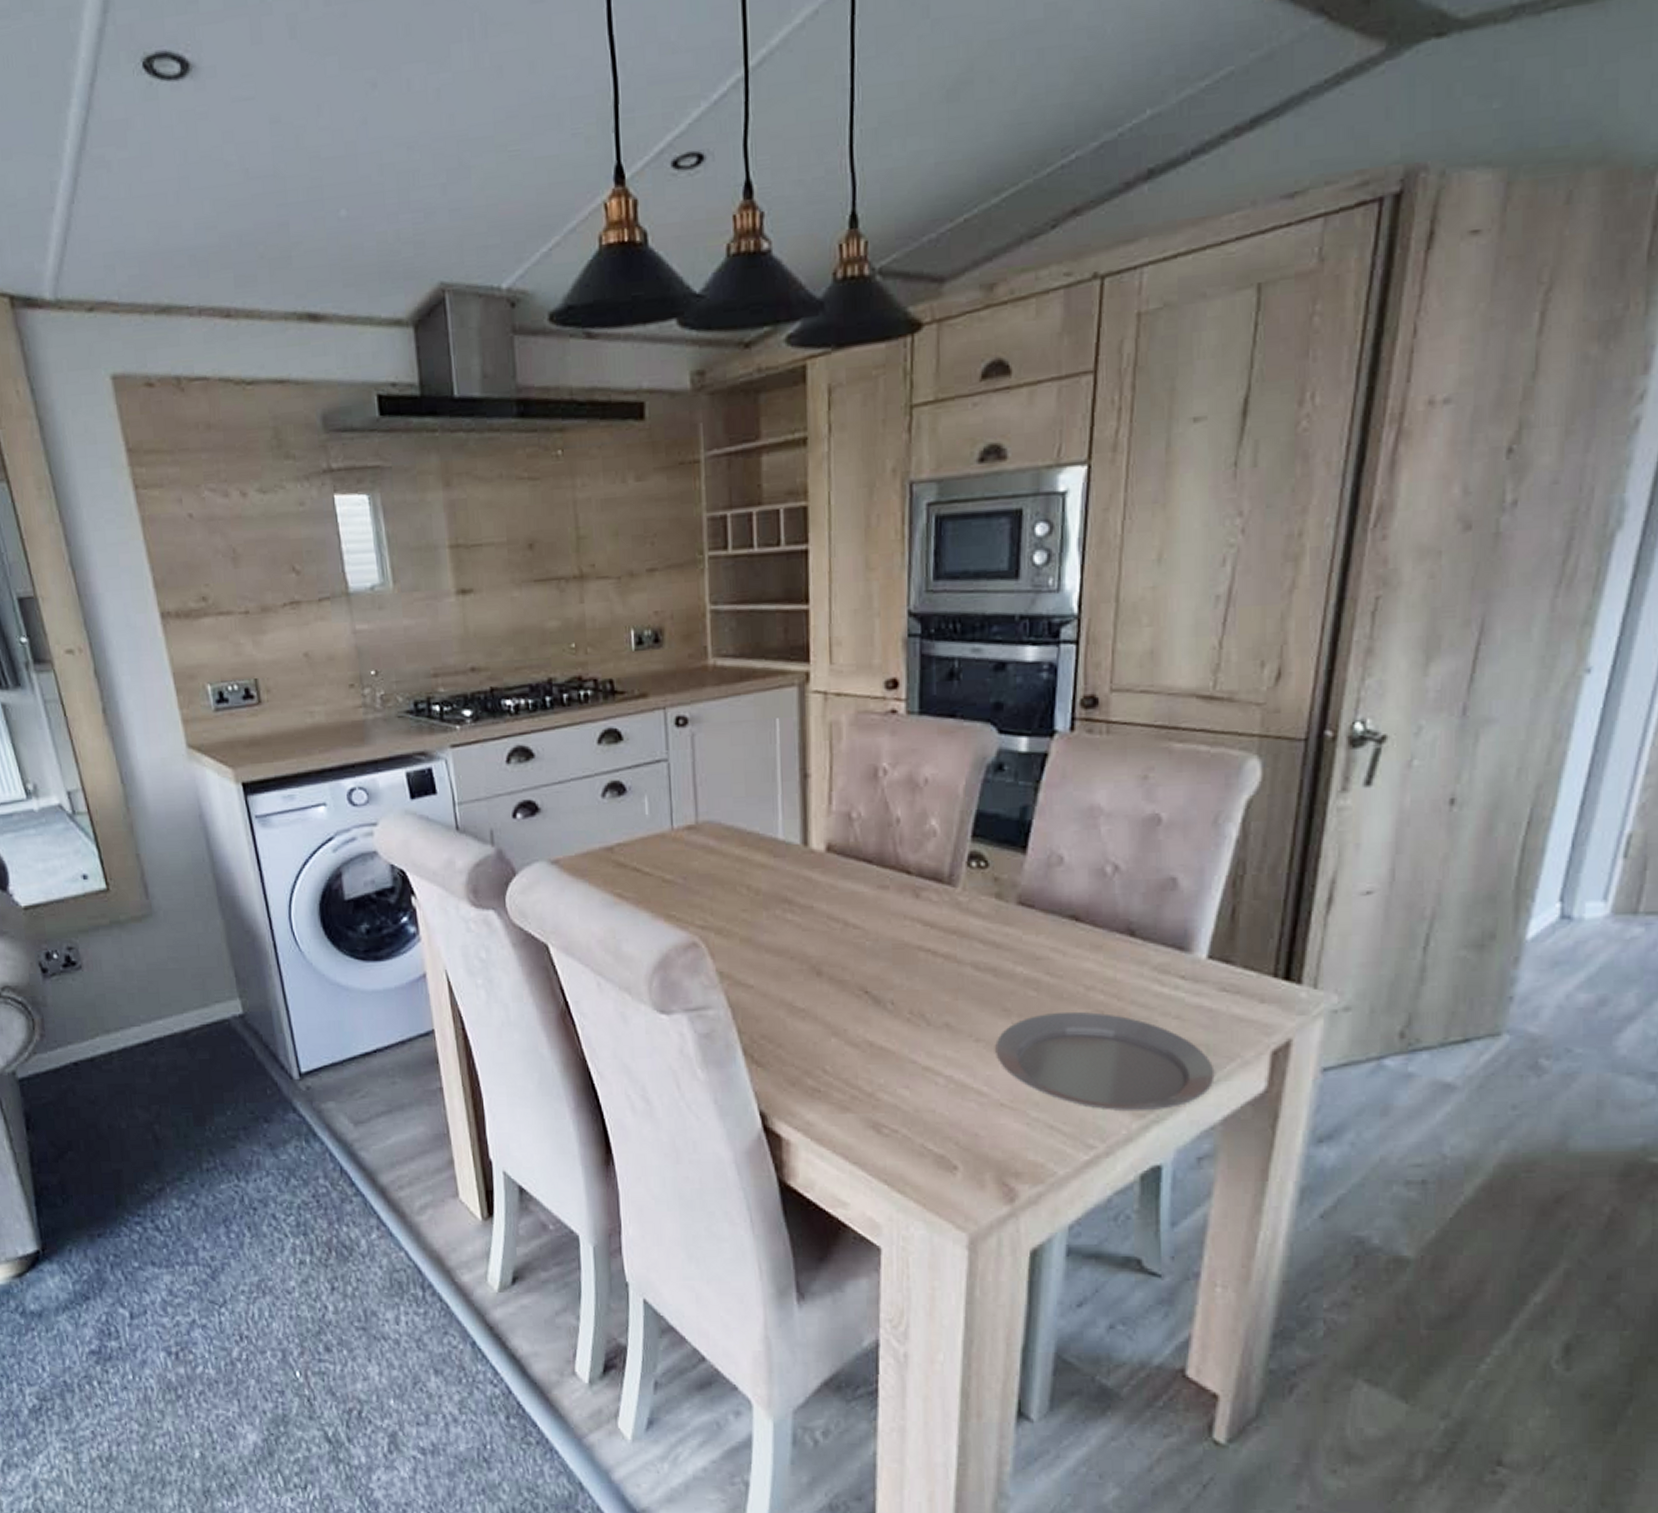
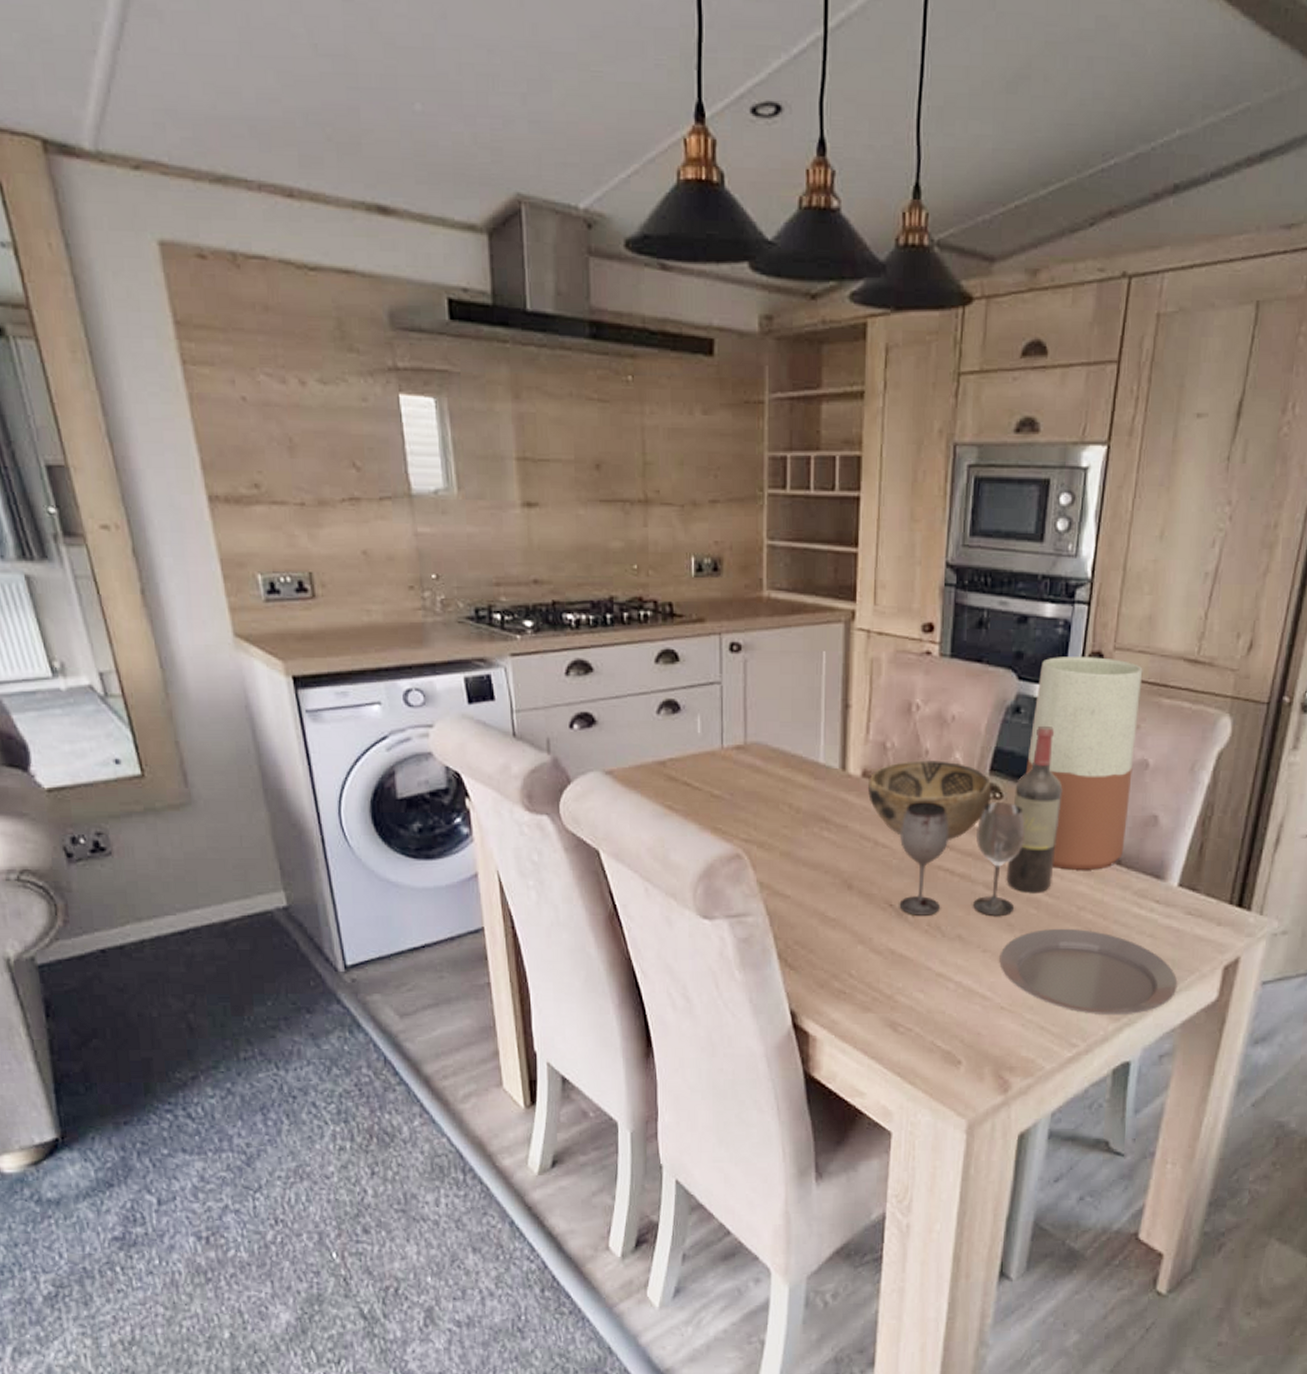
decorative bowl: none [832,828,976,917] -> present [867,759,992,840]
wineglass: none [873,871,1018,1003] -> present [899,802,1026,916]
wine bottle: none [998,782,1059,972] -> present [1006,725,1063,892]
vase: none [1013,701,1147,945] -> present [1025,657,1143,870]

